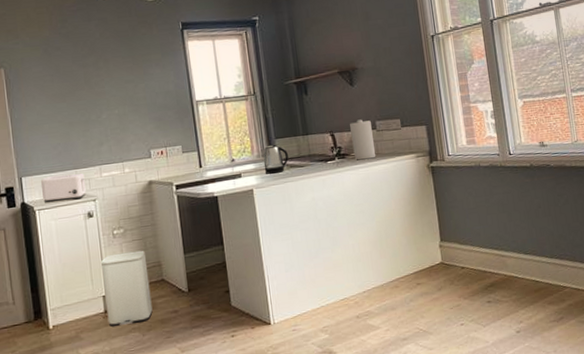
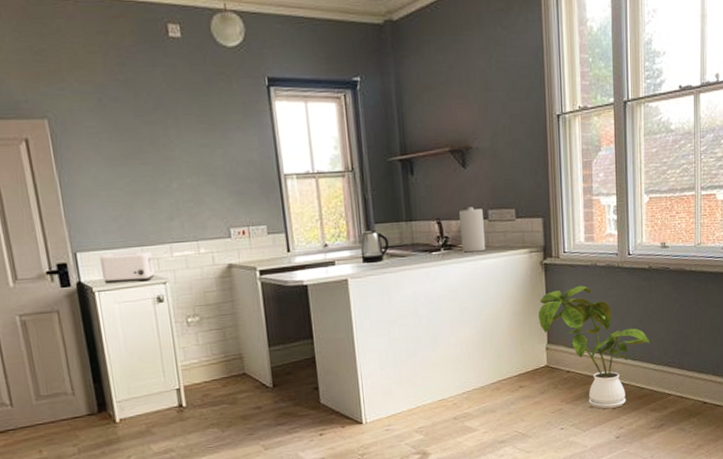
pedal bin: present [100,250,153,327] -> none [173,341,233,422]
house plant: none [429,185,544,304] -> present [538,285,654,409]

